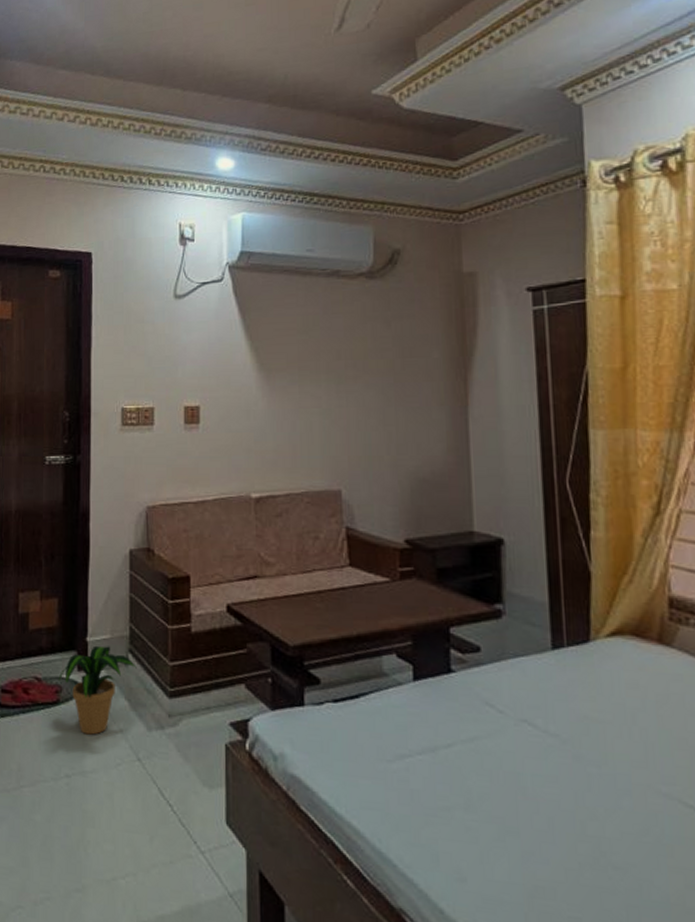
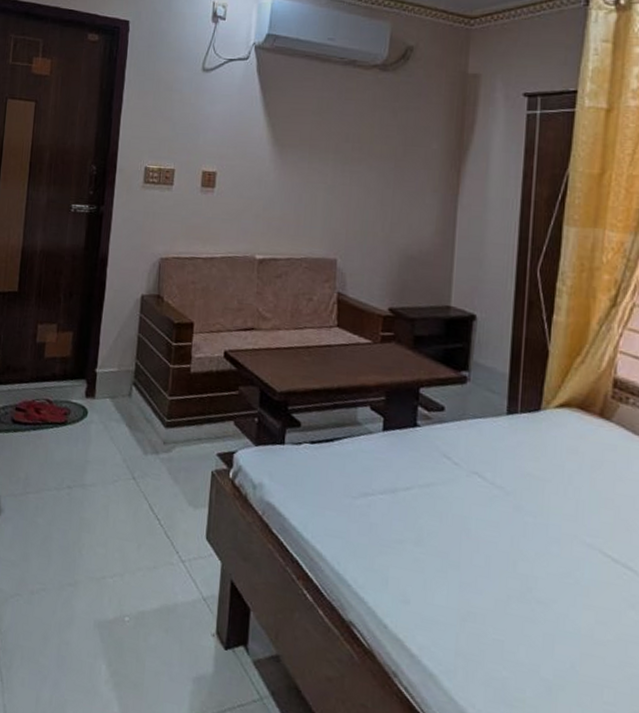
potted plant: present [58,645,137,735] -> none [67,376,139,454]

